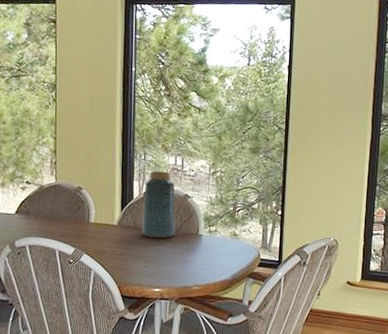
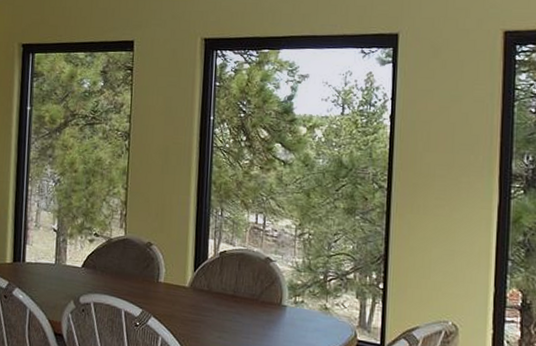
vase: present [142,171,176,238] -> none [217,229,255,306]

